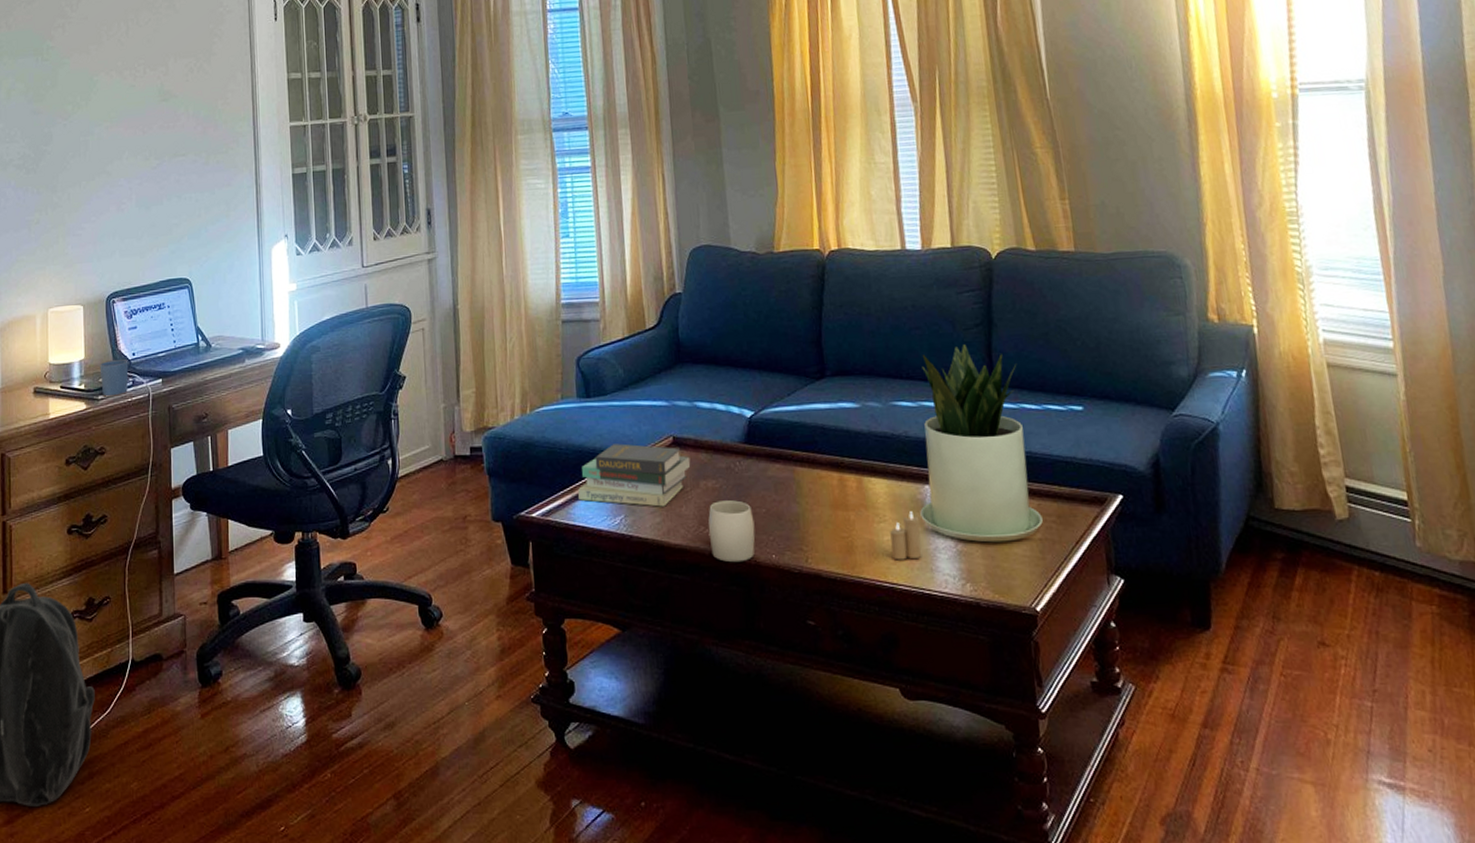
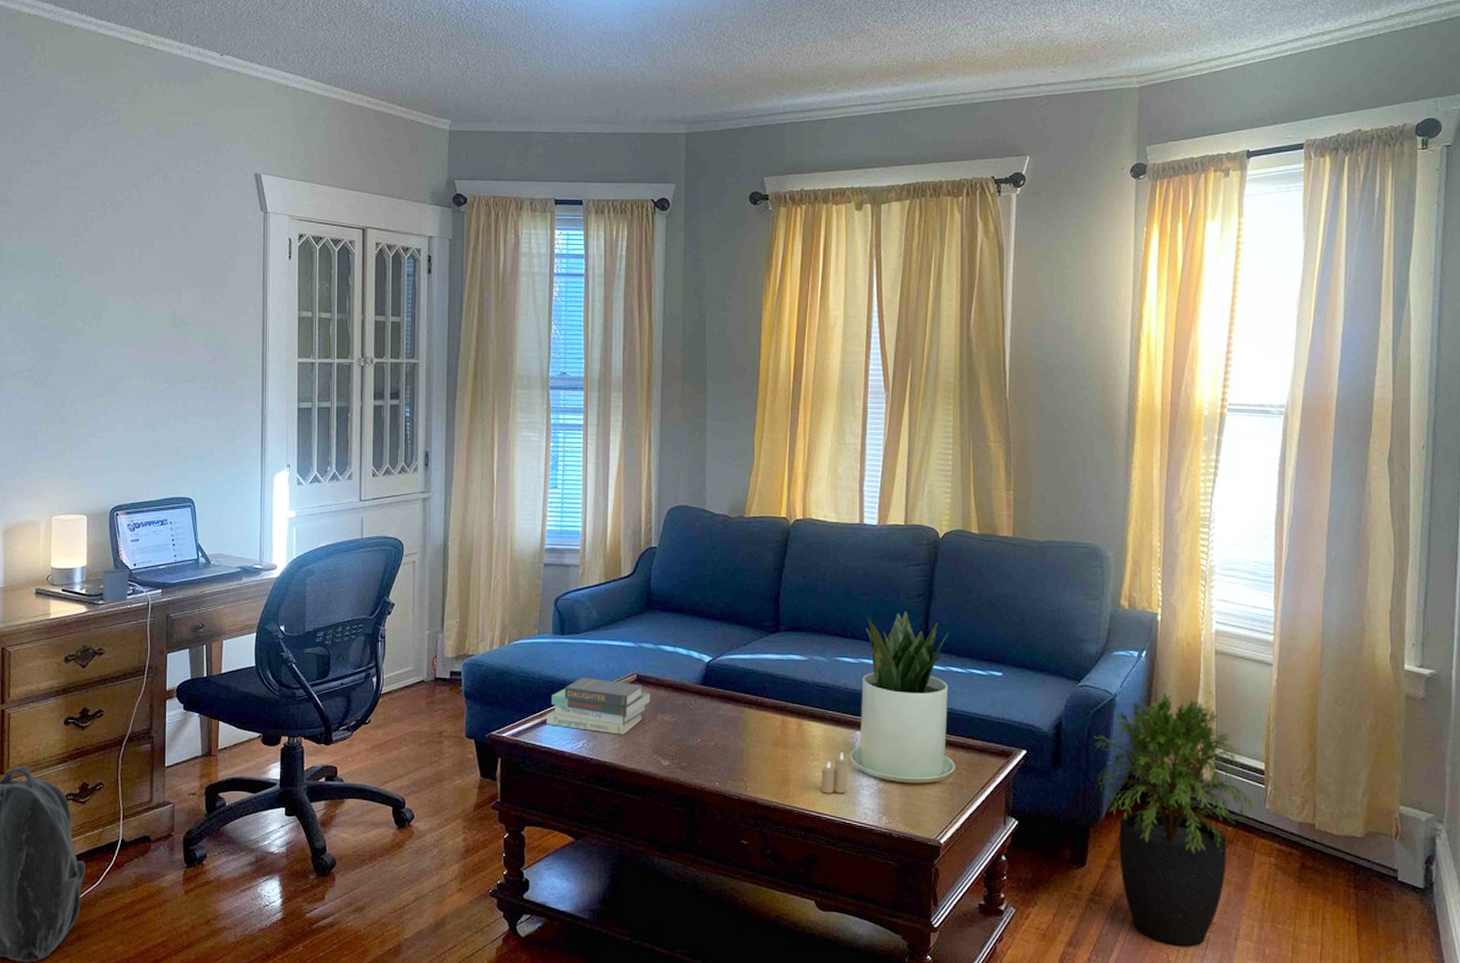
mug: present [708,500,756,563] -> none [661,733,703,787]
potted plant: none [1199,416,1408,721] -> present [1094,692,1259,946]

